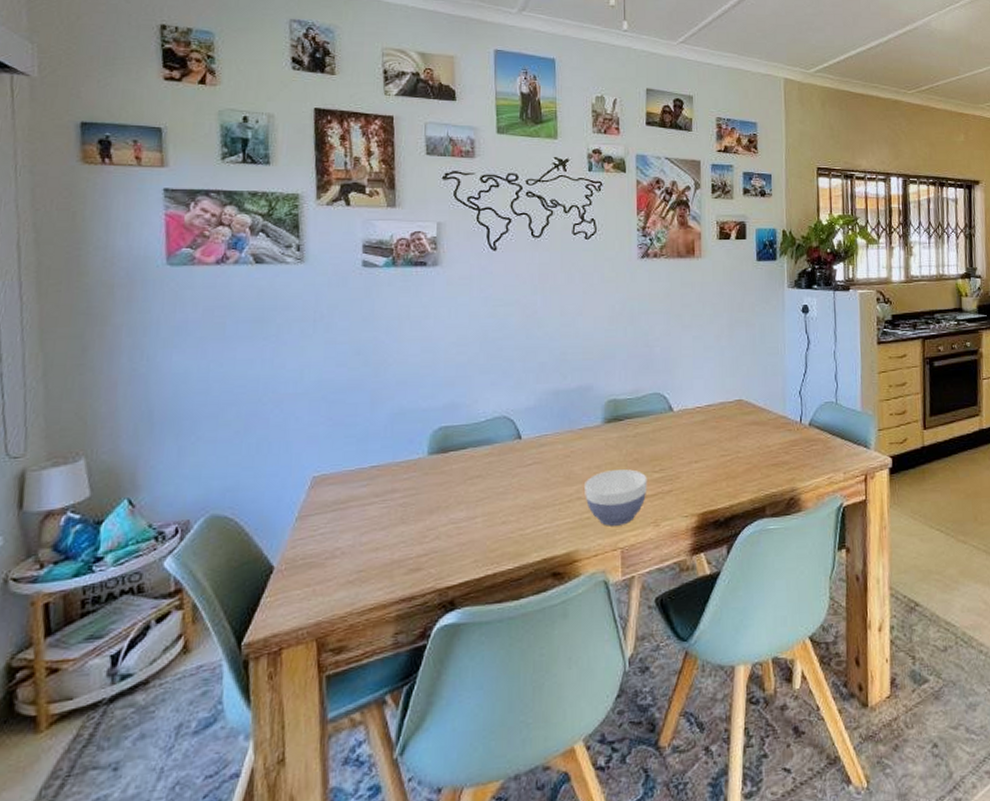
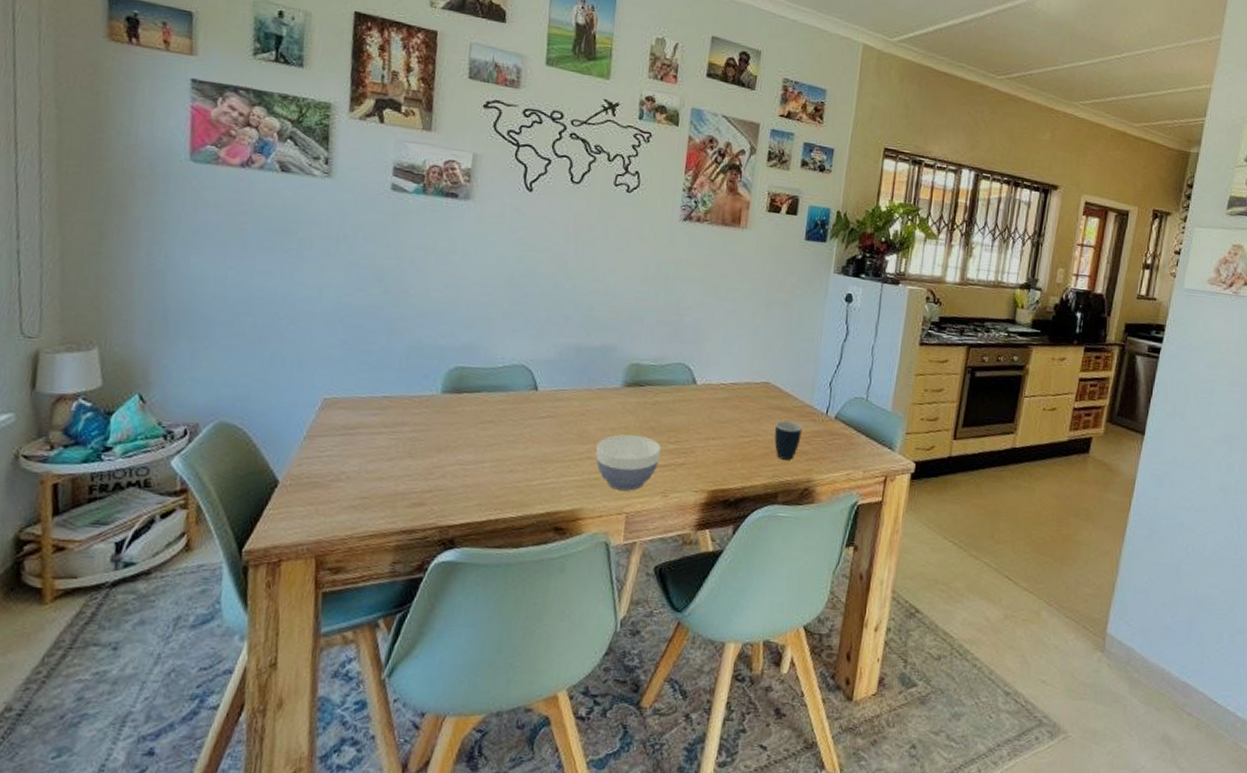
mug: none [754,434,780,473] -> present [774,420,802,460]

